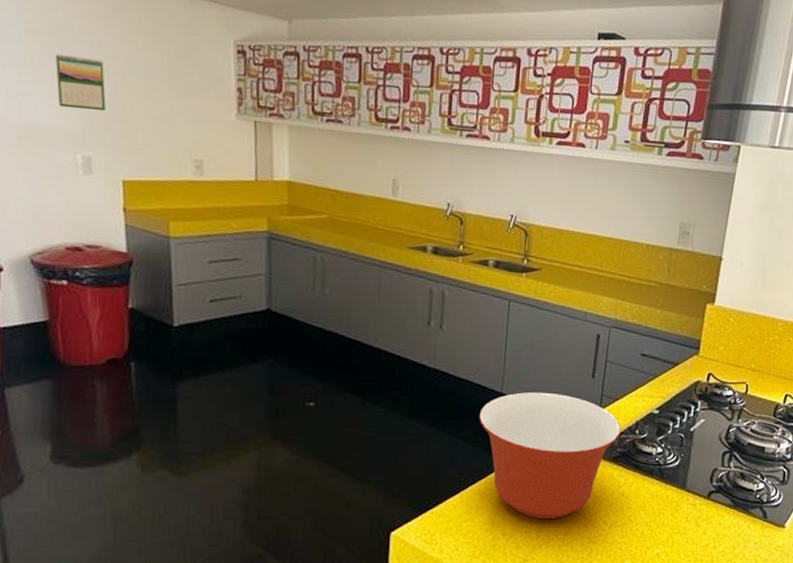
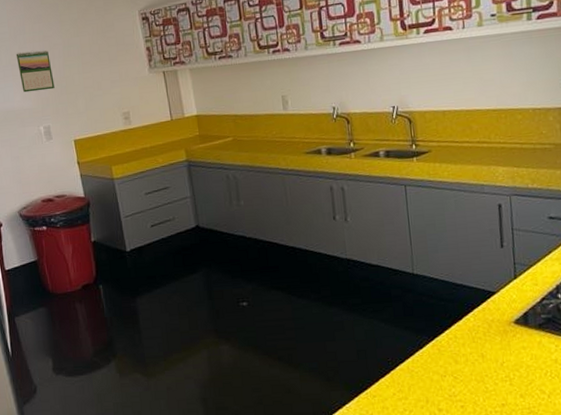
mixing bowl: present [479,392,621,520] -> none [395,267,542,393]

